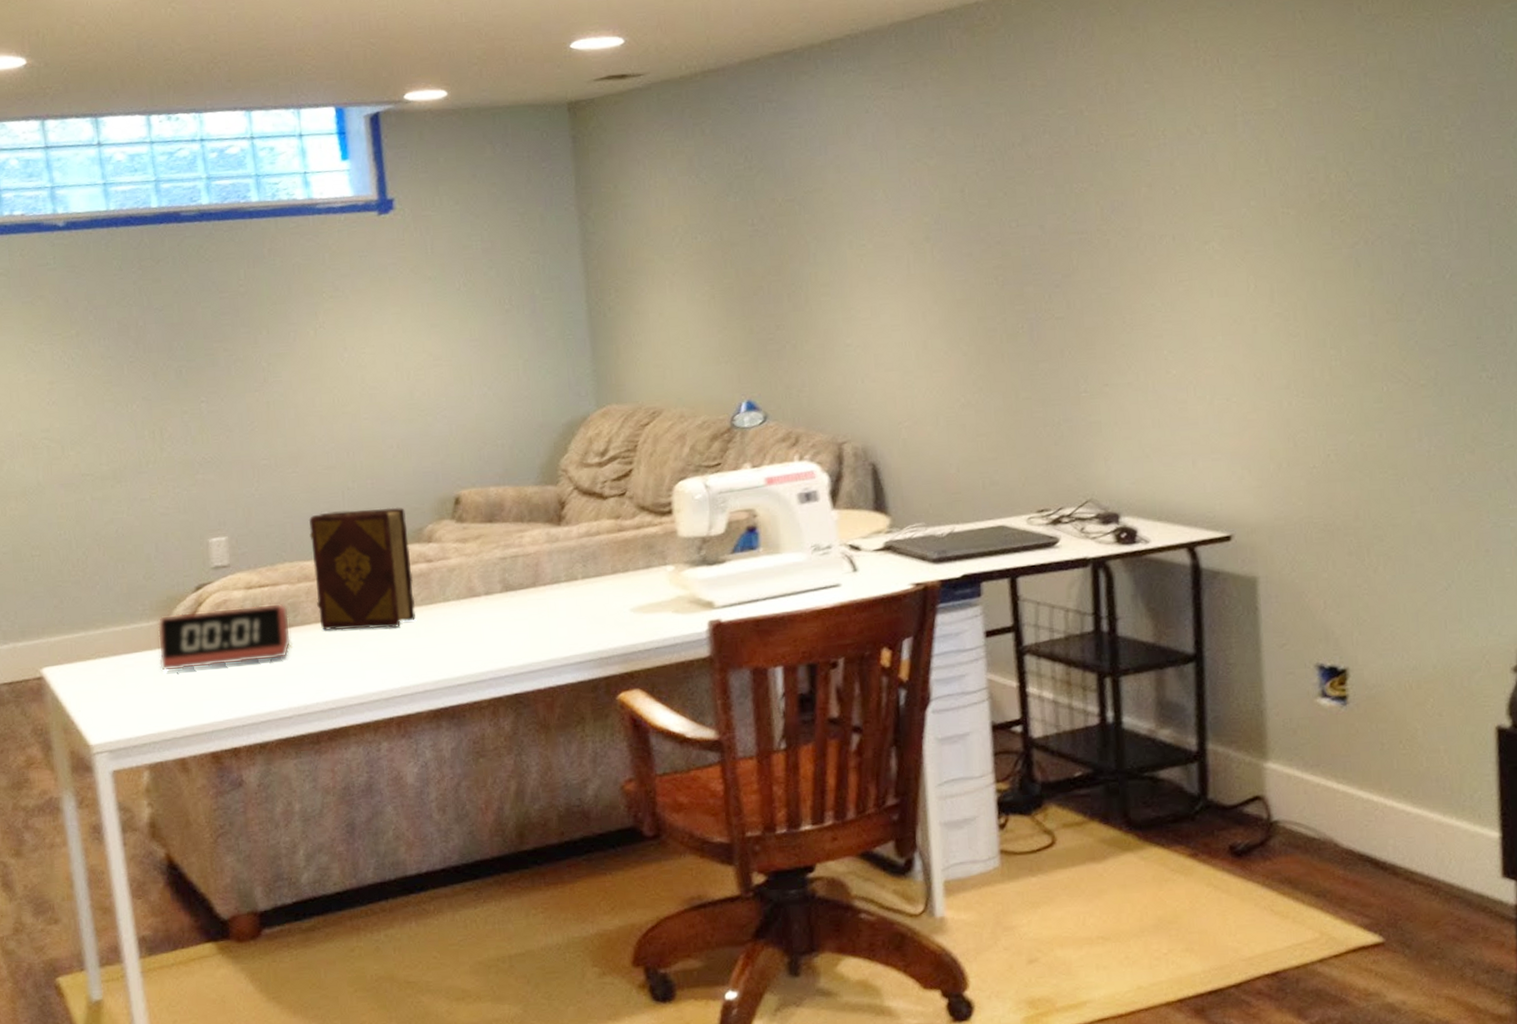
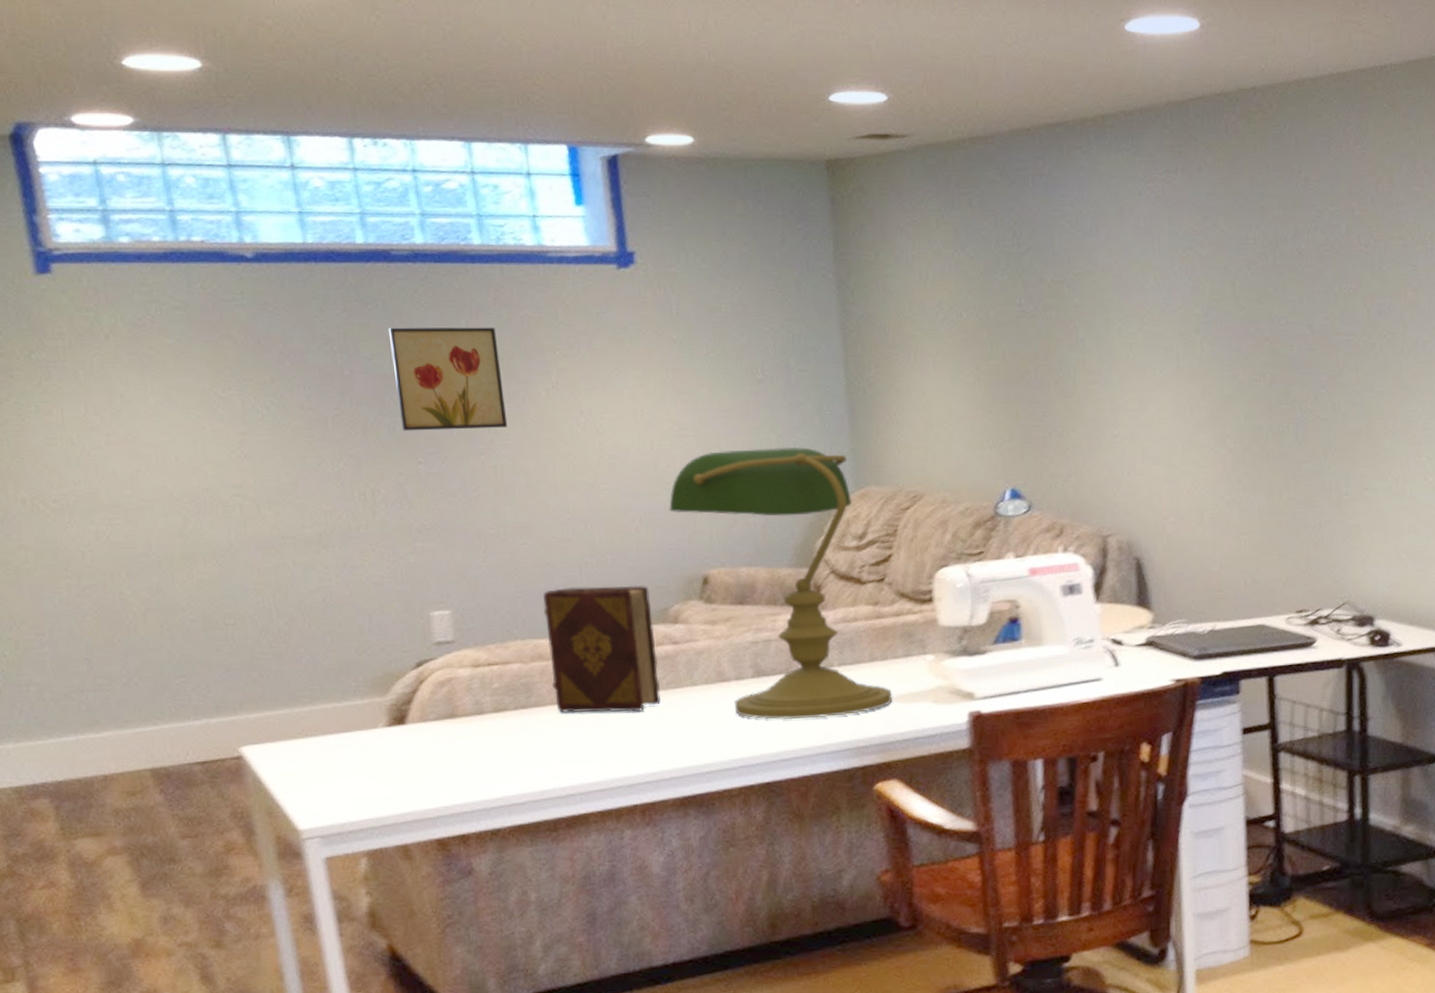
alarm clock: present [157,603,292,672] -> none [373,683,525,753]
wall art: none [177,275,280,374] -> present [388,327,508,431]
desk lamp: none [424,370,634,633] -> present [669,446,893,720]

